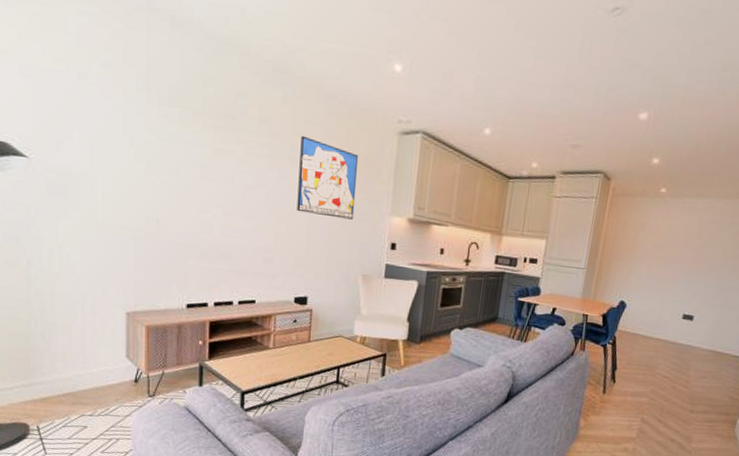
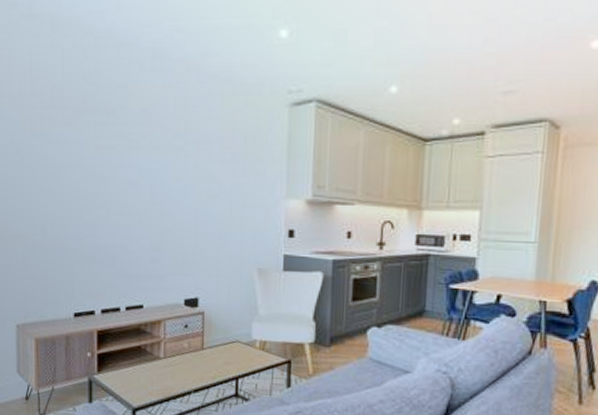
wall art: present [297,135,358,220] -> none [182,121,246,207]

